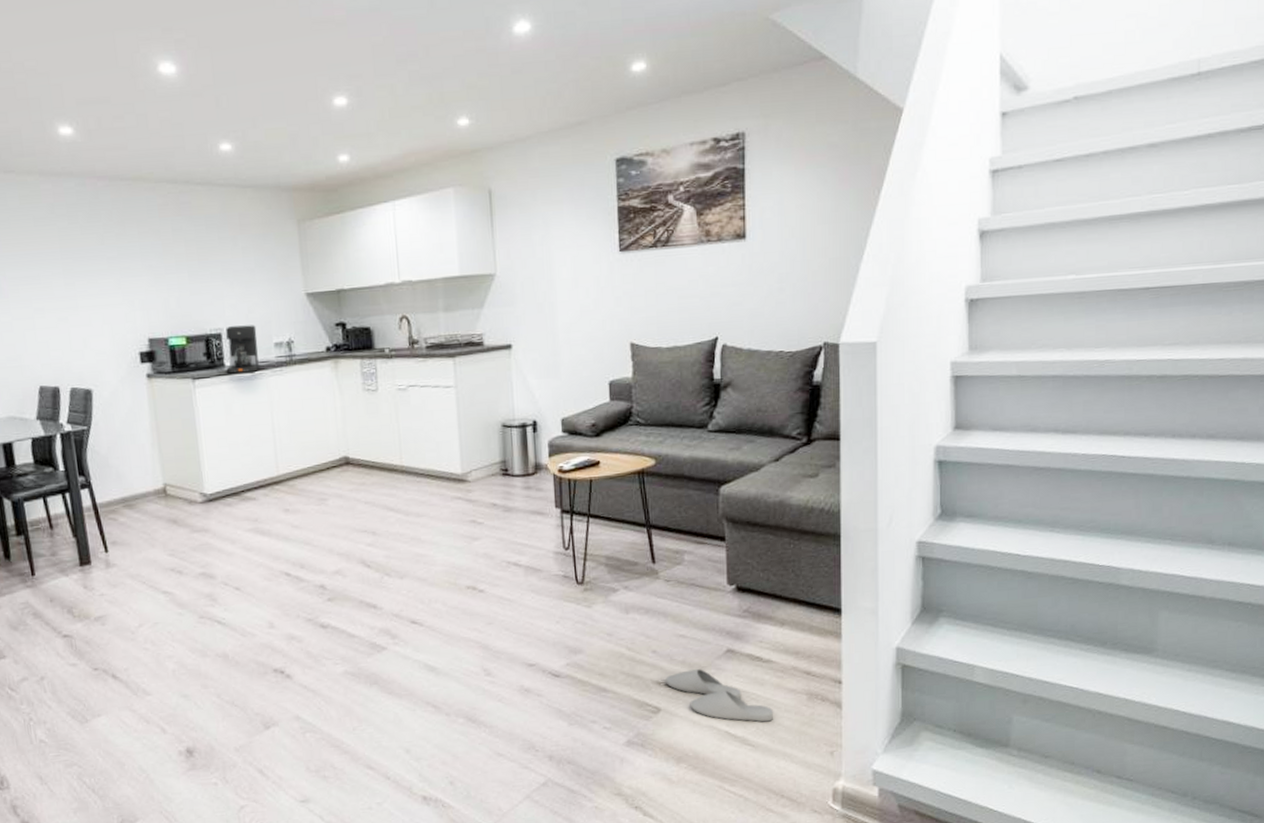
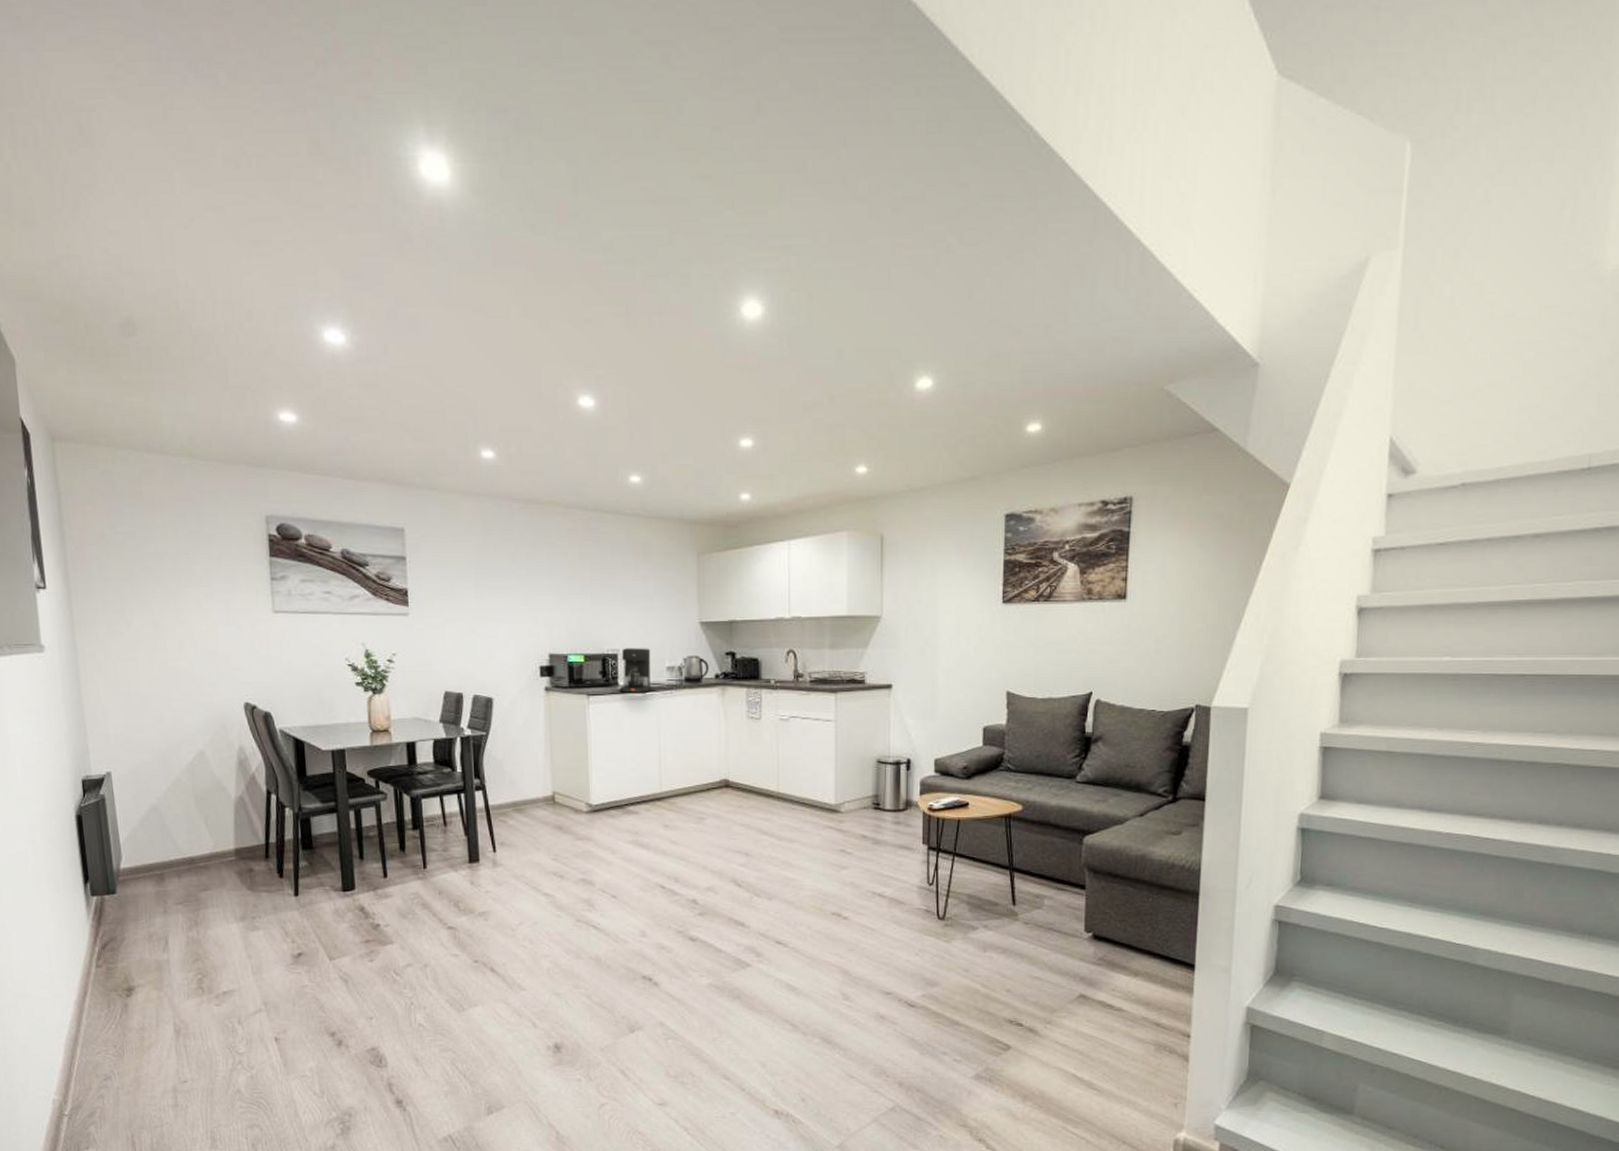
kettle: none [290,328,319,359] -> present [682,654,709,683]
slippers: present [666,669,774,722] -> none [1017,1011,1122,1068]

